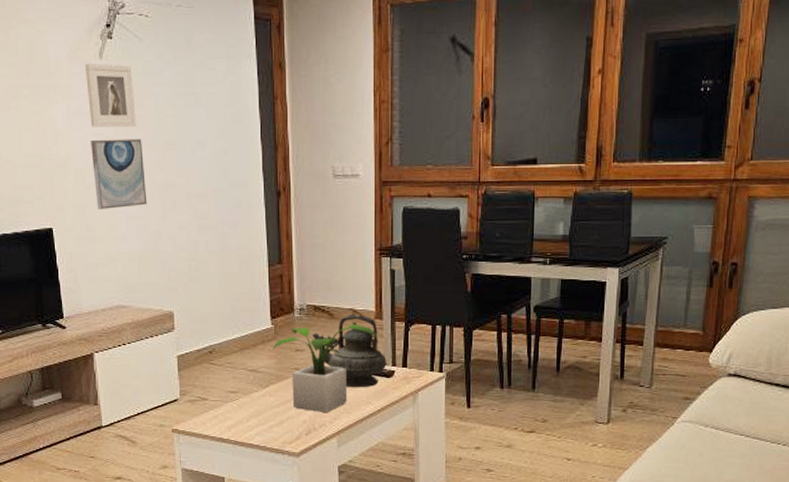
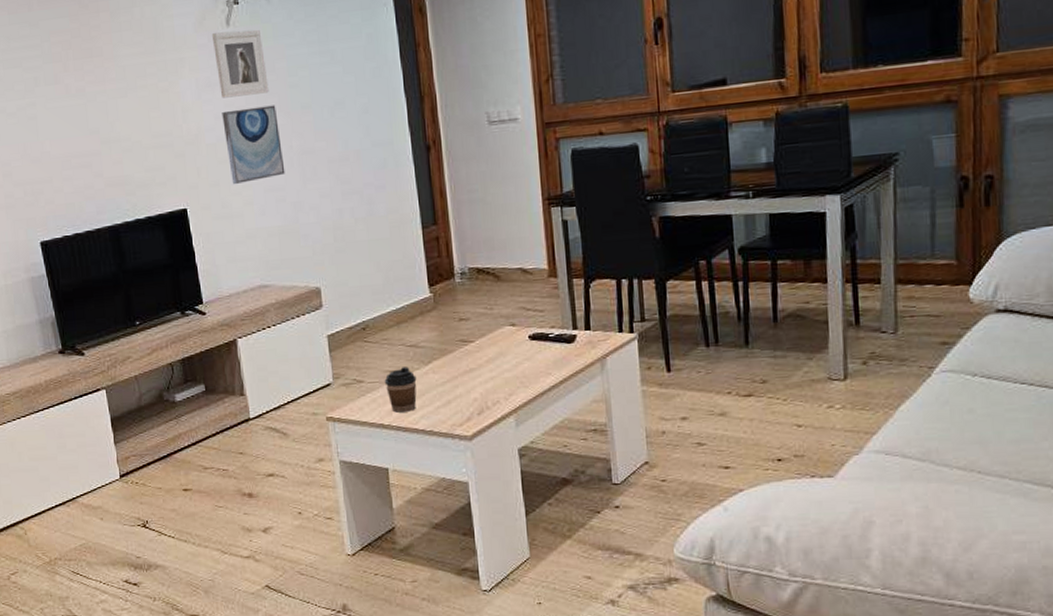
coffee cup: none [226,389,255,429] -> present [384,367,417,413]
potted plant: present [273,323,378,413] -> none [433,284,554,389]
teapot: present [312,313,387,388] -> none [477,273,567,358]

